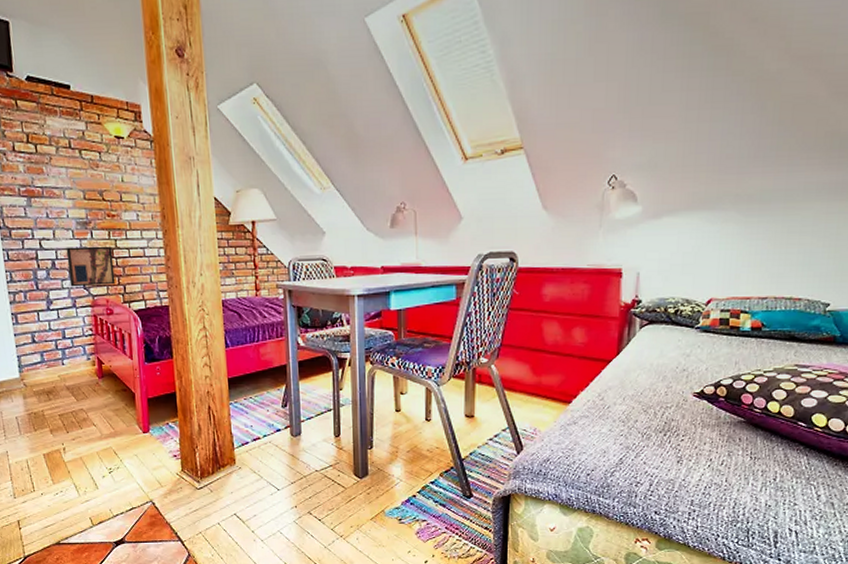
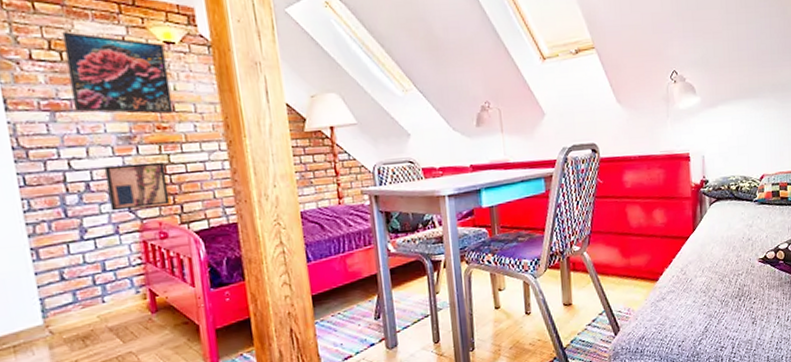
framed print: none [37,127,121,203] -> present [62,32,174,114]

